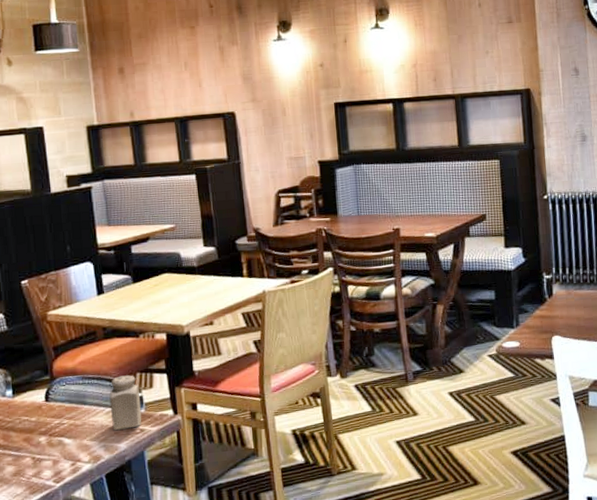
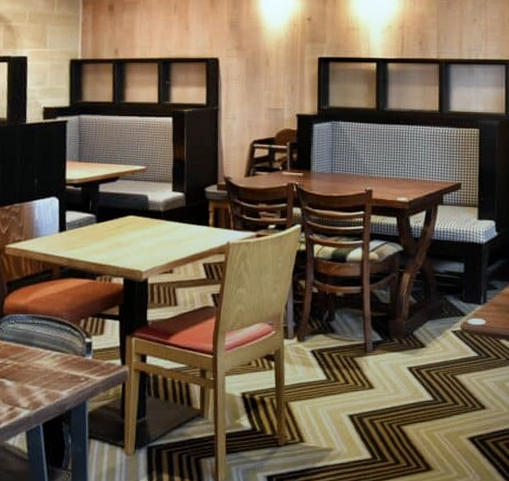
salt shaker: present [109,375,142,430] -> none [56,319,90,376]

